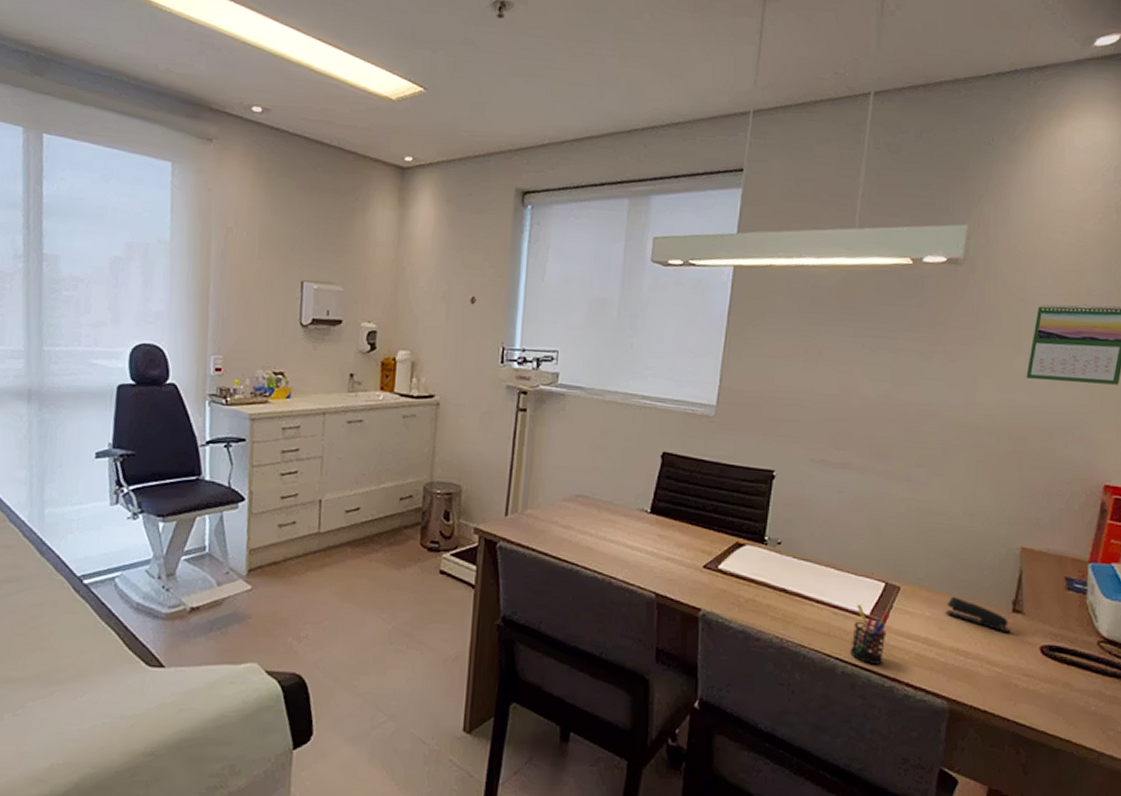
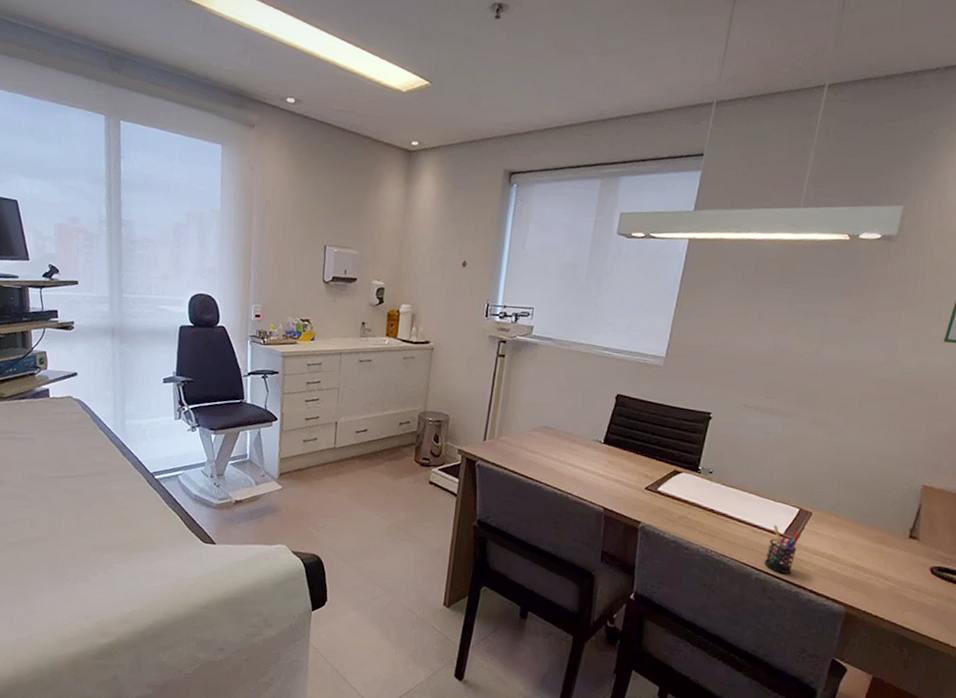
stapler: present [945,596,1011,634] -> none [849,522,906,555]

